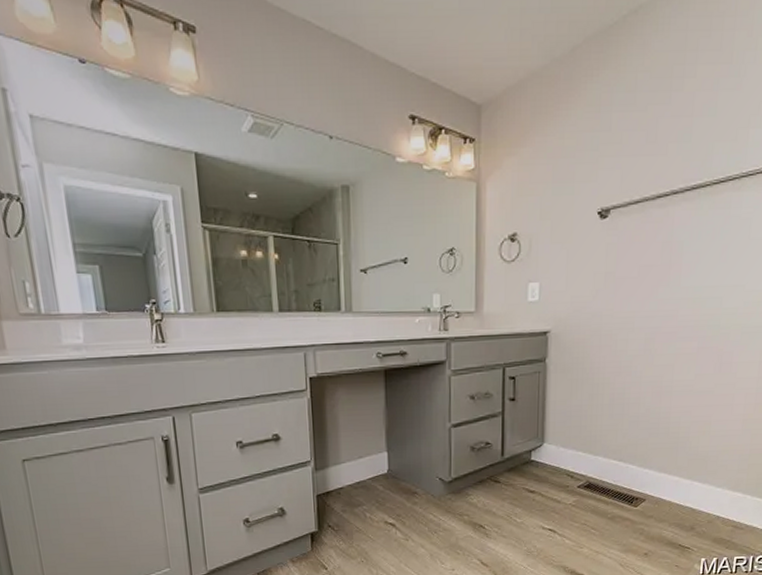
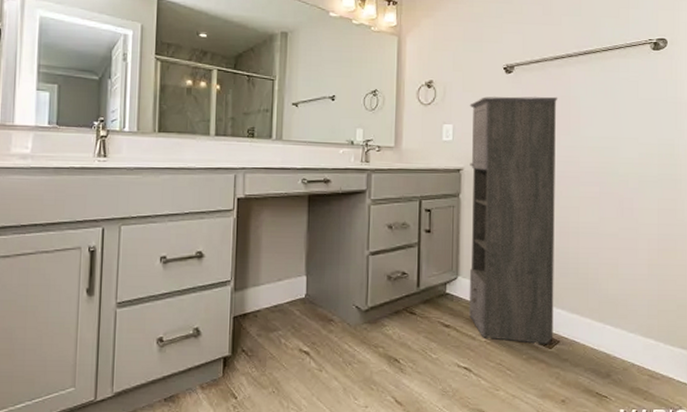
storage cabinet: none [554,242,659,503] -> present [468,96,558,344]

